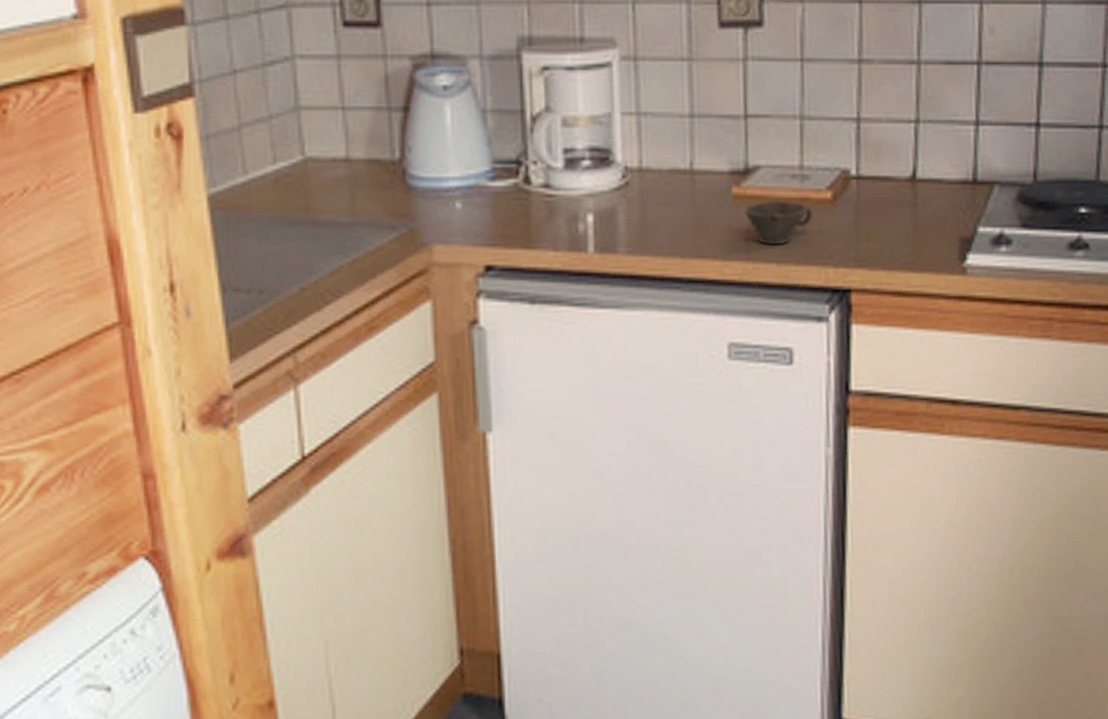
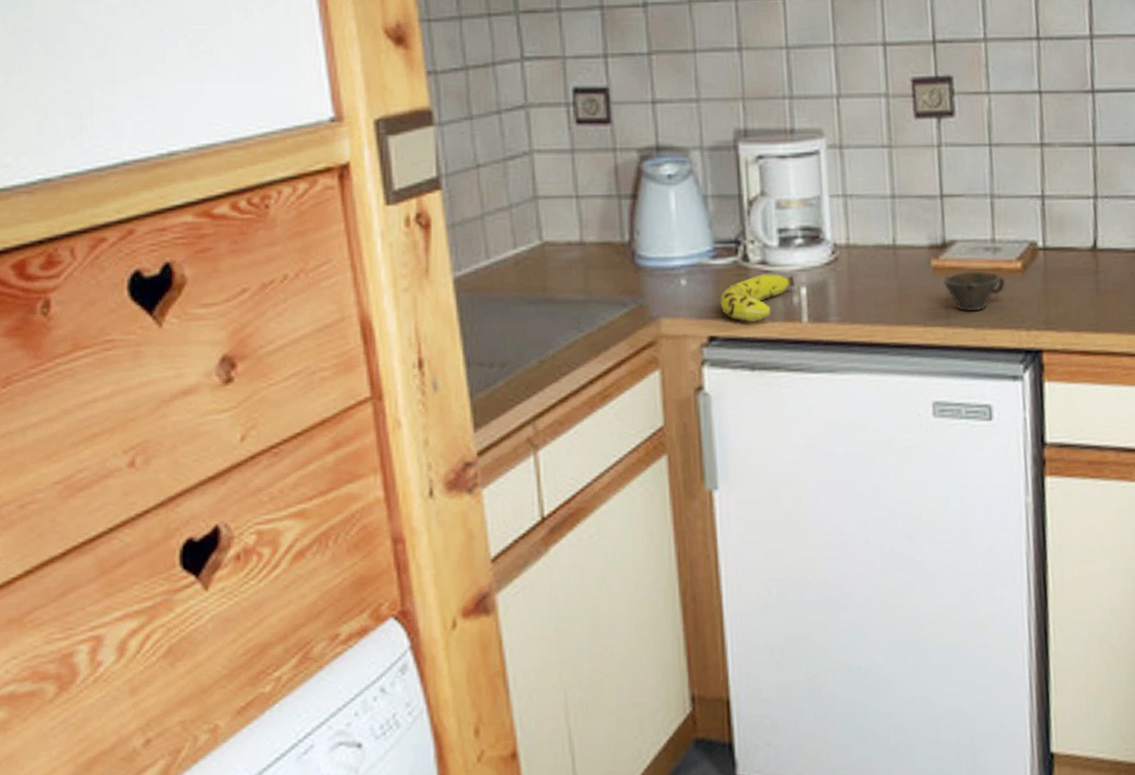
fruit: none [498,199,581,252] -> present [720,274,795,323]

